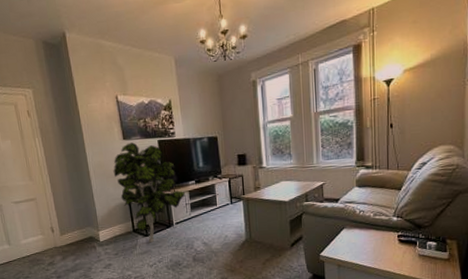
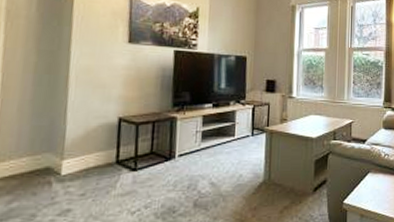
indoor plant: present [113,142,185,243] -> none [104,47,197,181]

